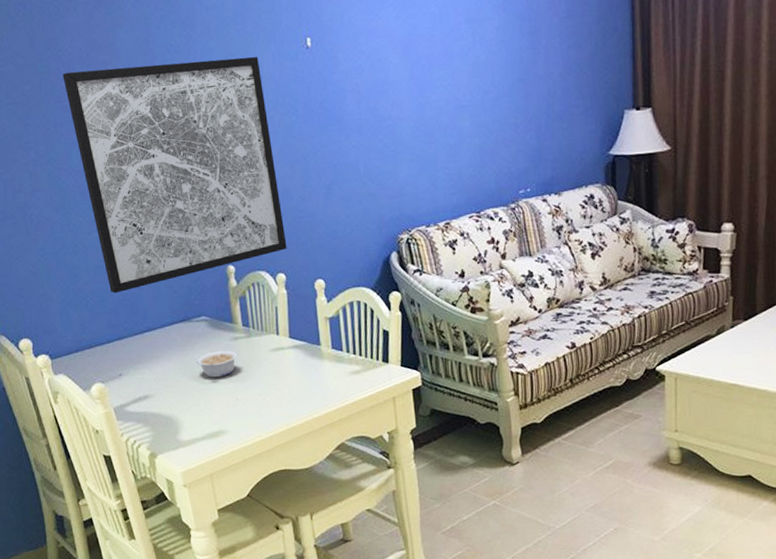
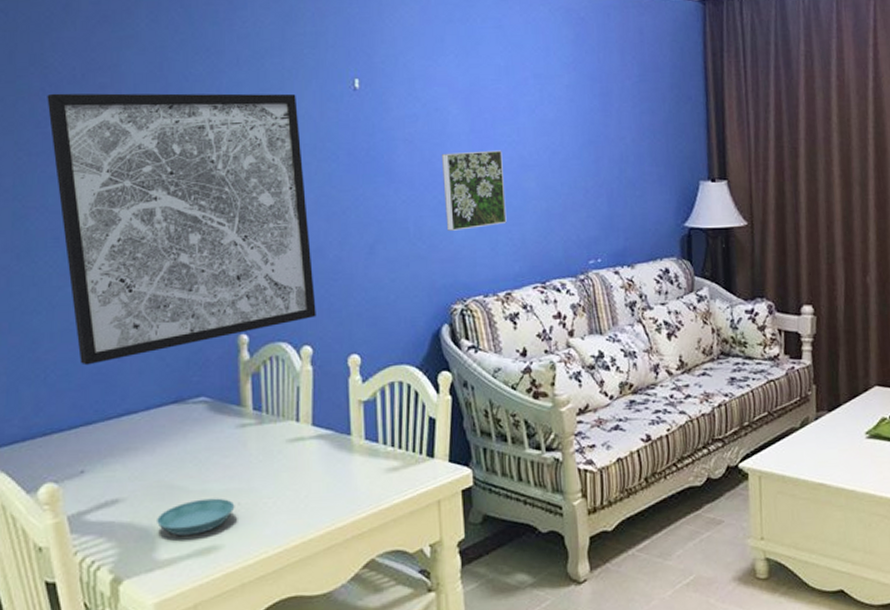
saucer: none [178,394,235,423] -> present [157,498,235,536]
legume: present [196,350,238,378] -> none [188,440,244,476]
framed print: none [384,93,444,170] -> present [441,150,507,231]

